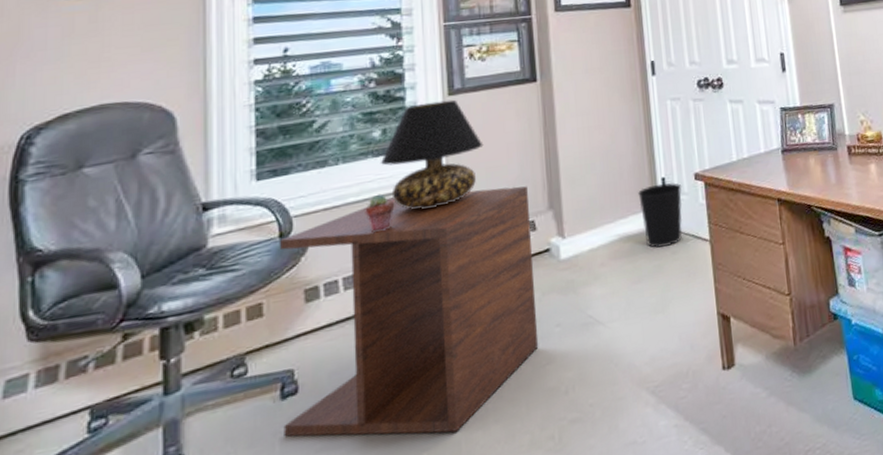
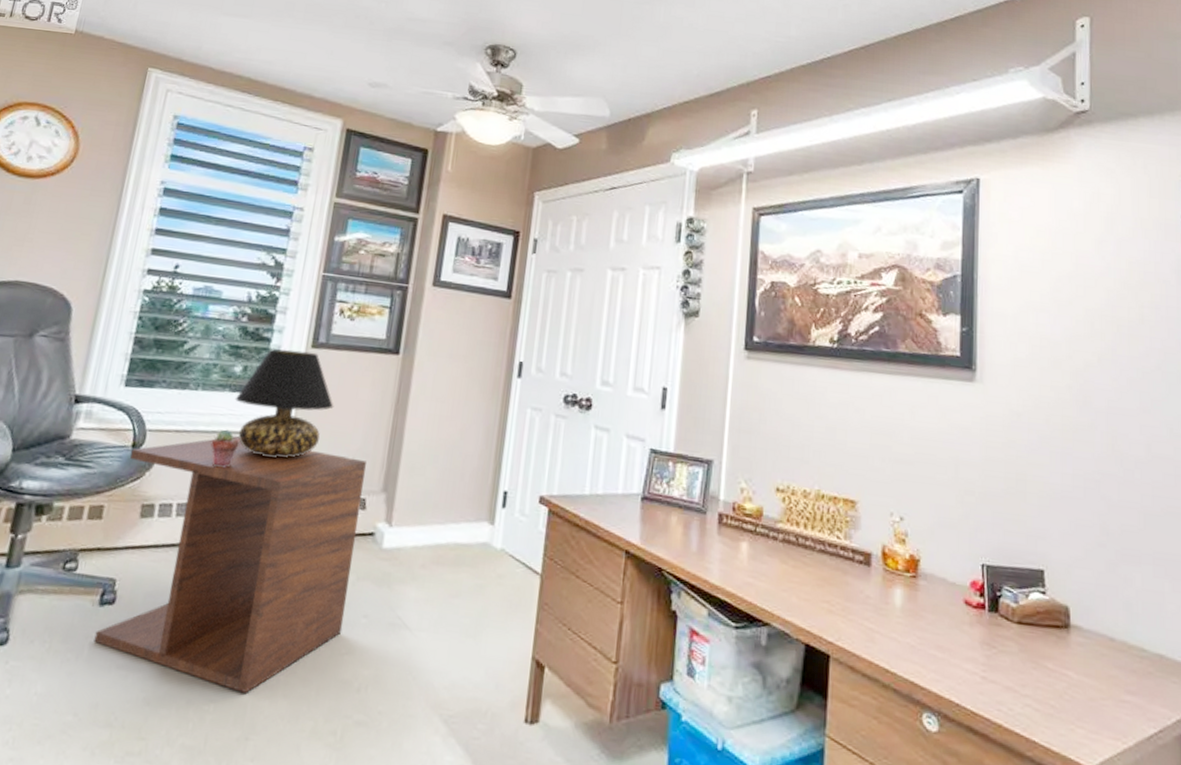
wastebasket: present [638,182,683,248] -> none [473,496,524,568]

